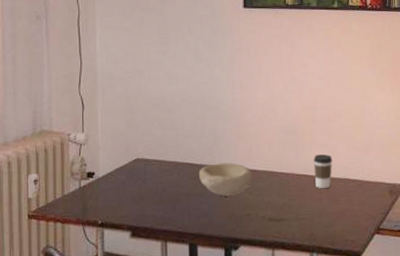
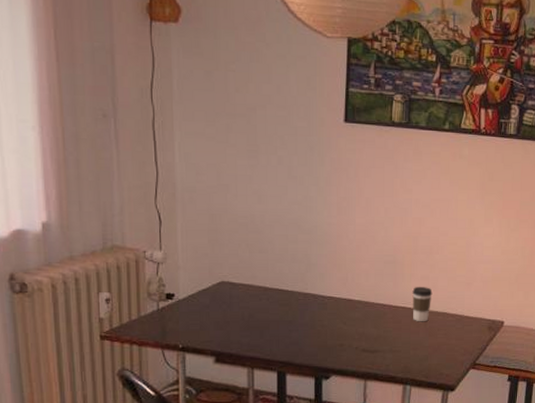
bowl: present [198,163,252,196] -> none [289,291,346,325]

